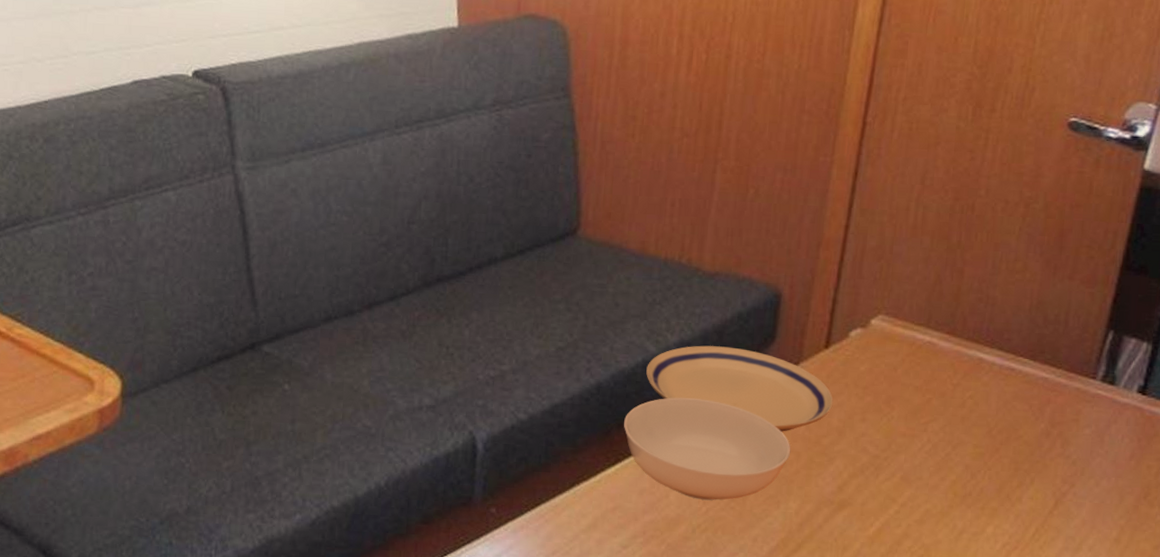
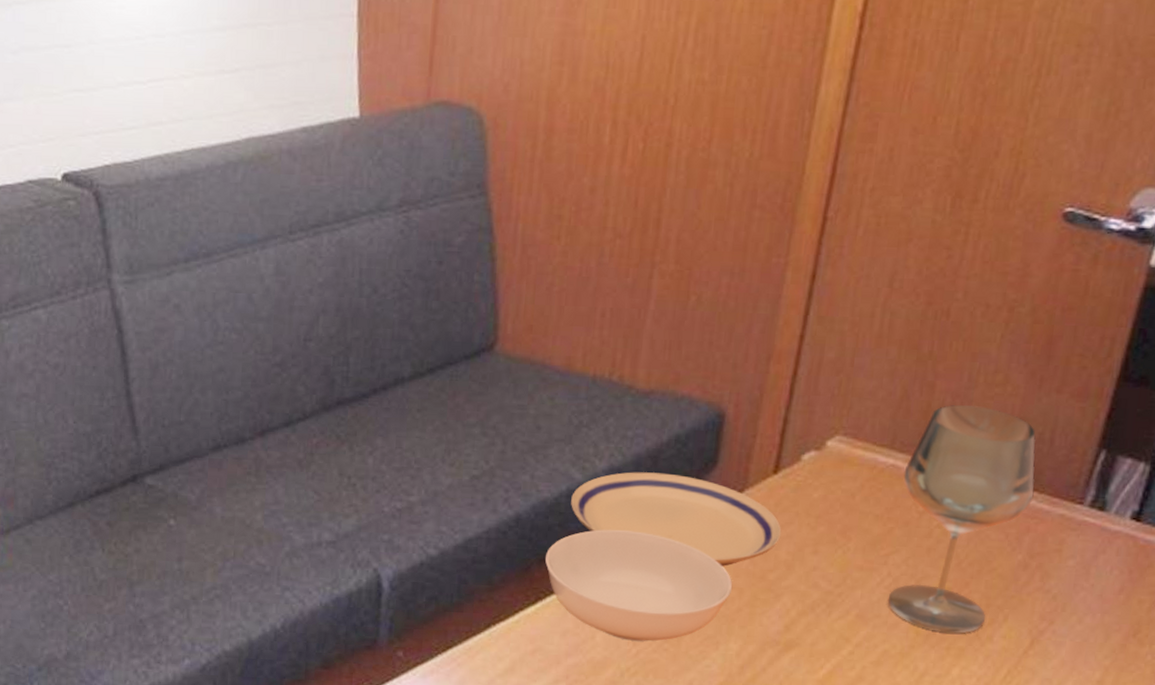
wine glass: none [928,289,1054,495] -> present [887,405,1036,634]

